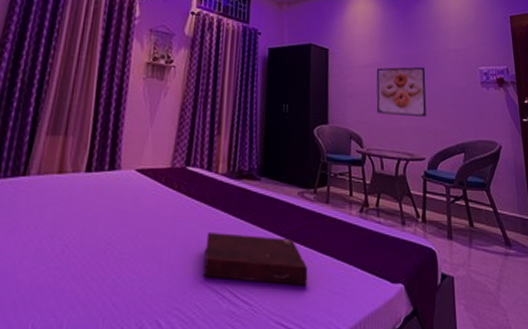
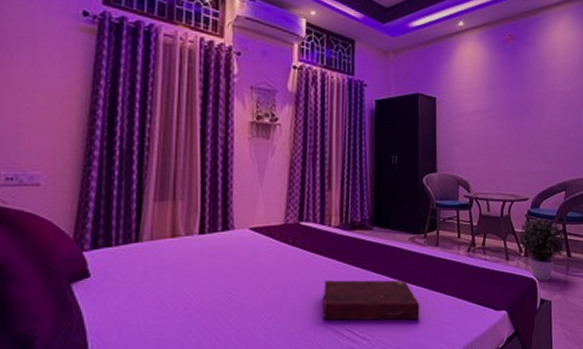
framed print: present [376,66,427,117] -> none [483,110,532,159]
potted plant: none [416,180,468,253] -> present [519,218,566,281]

